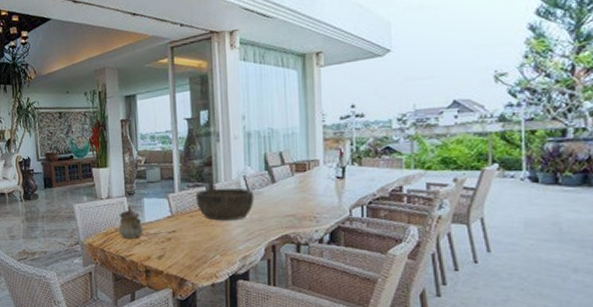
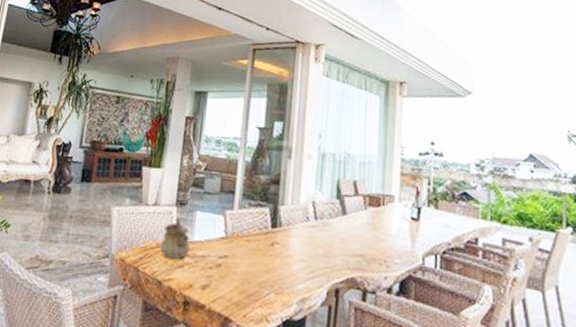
bowl: present [195,188,254,221] -> none [256,211,322,253]

